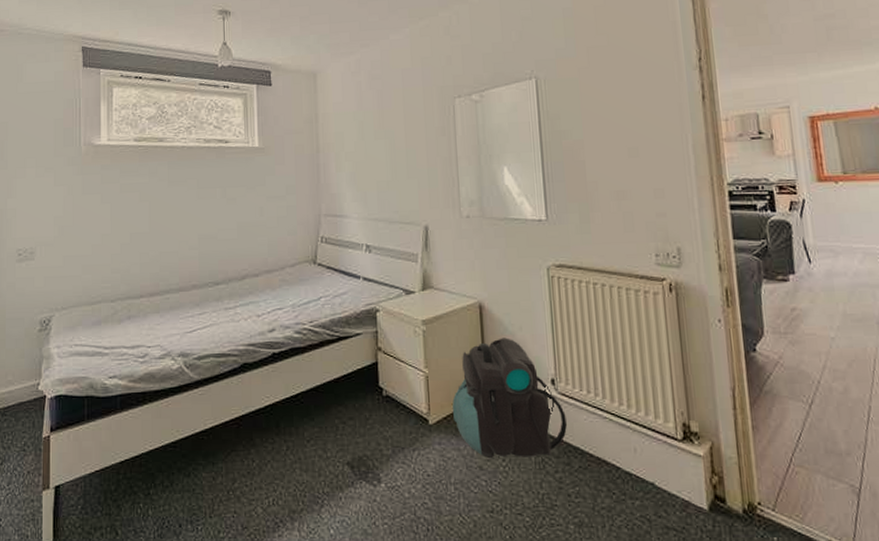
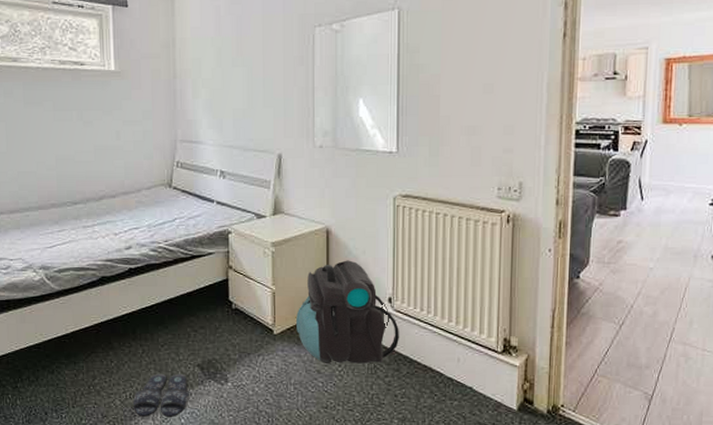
slippers: none [277,474,340,527] -> present [133,373,190,417]

